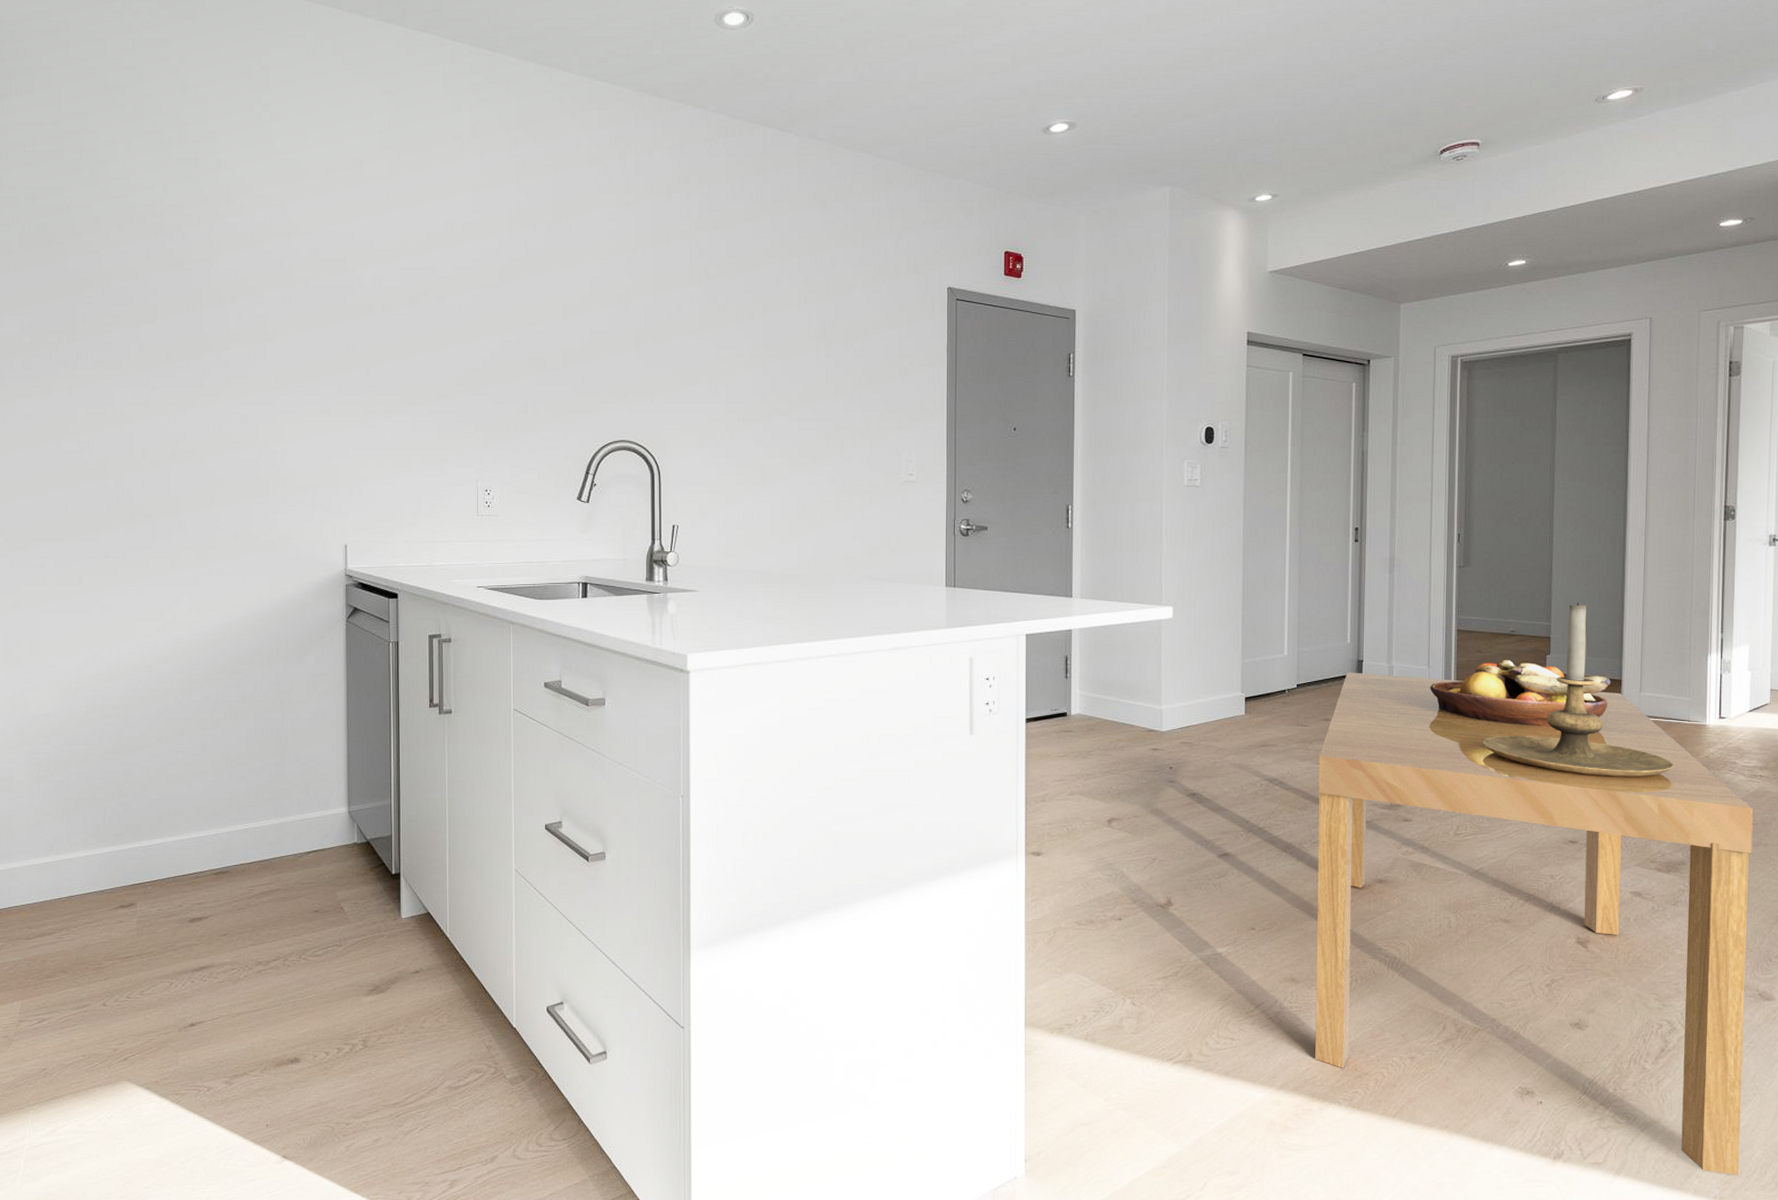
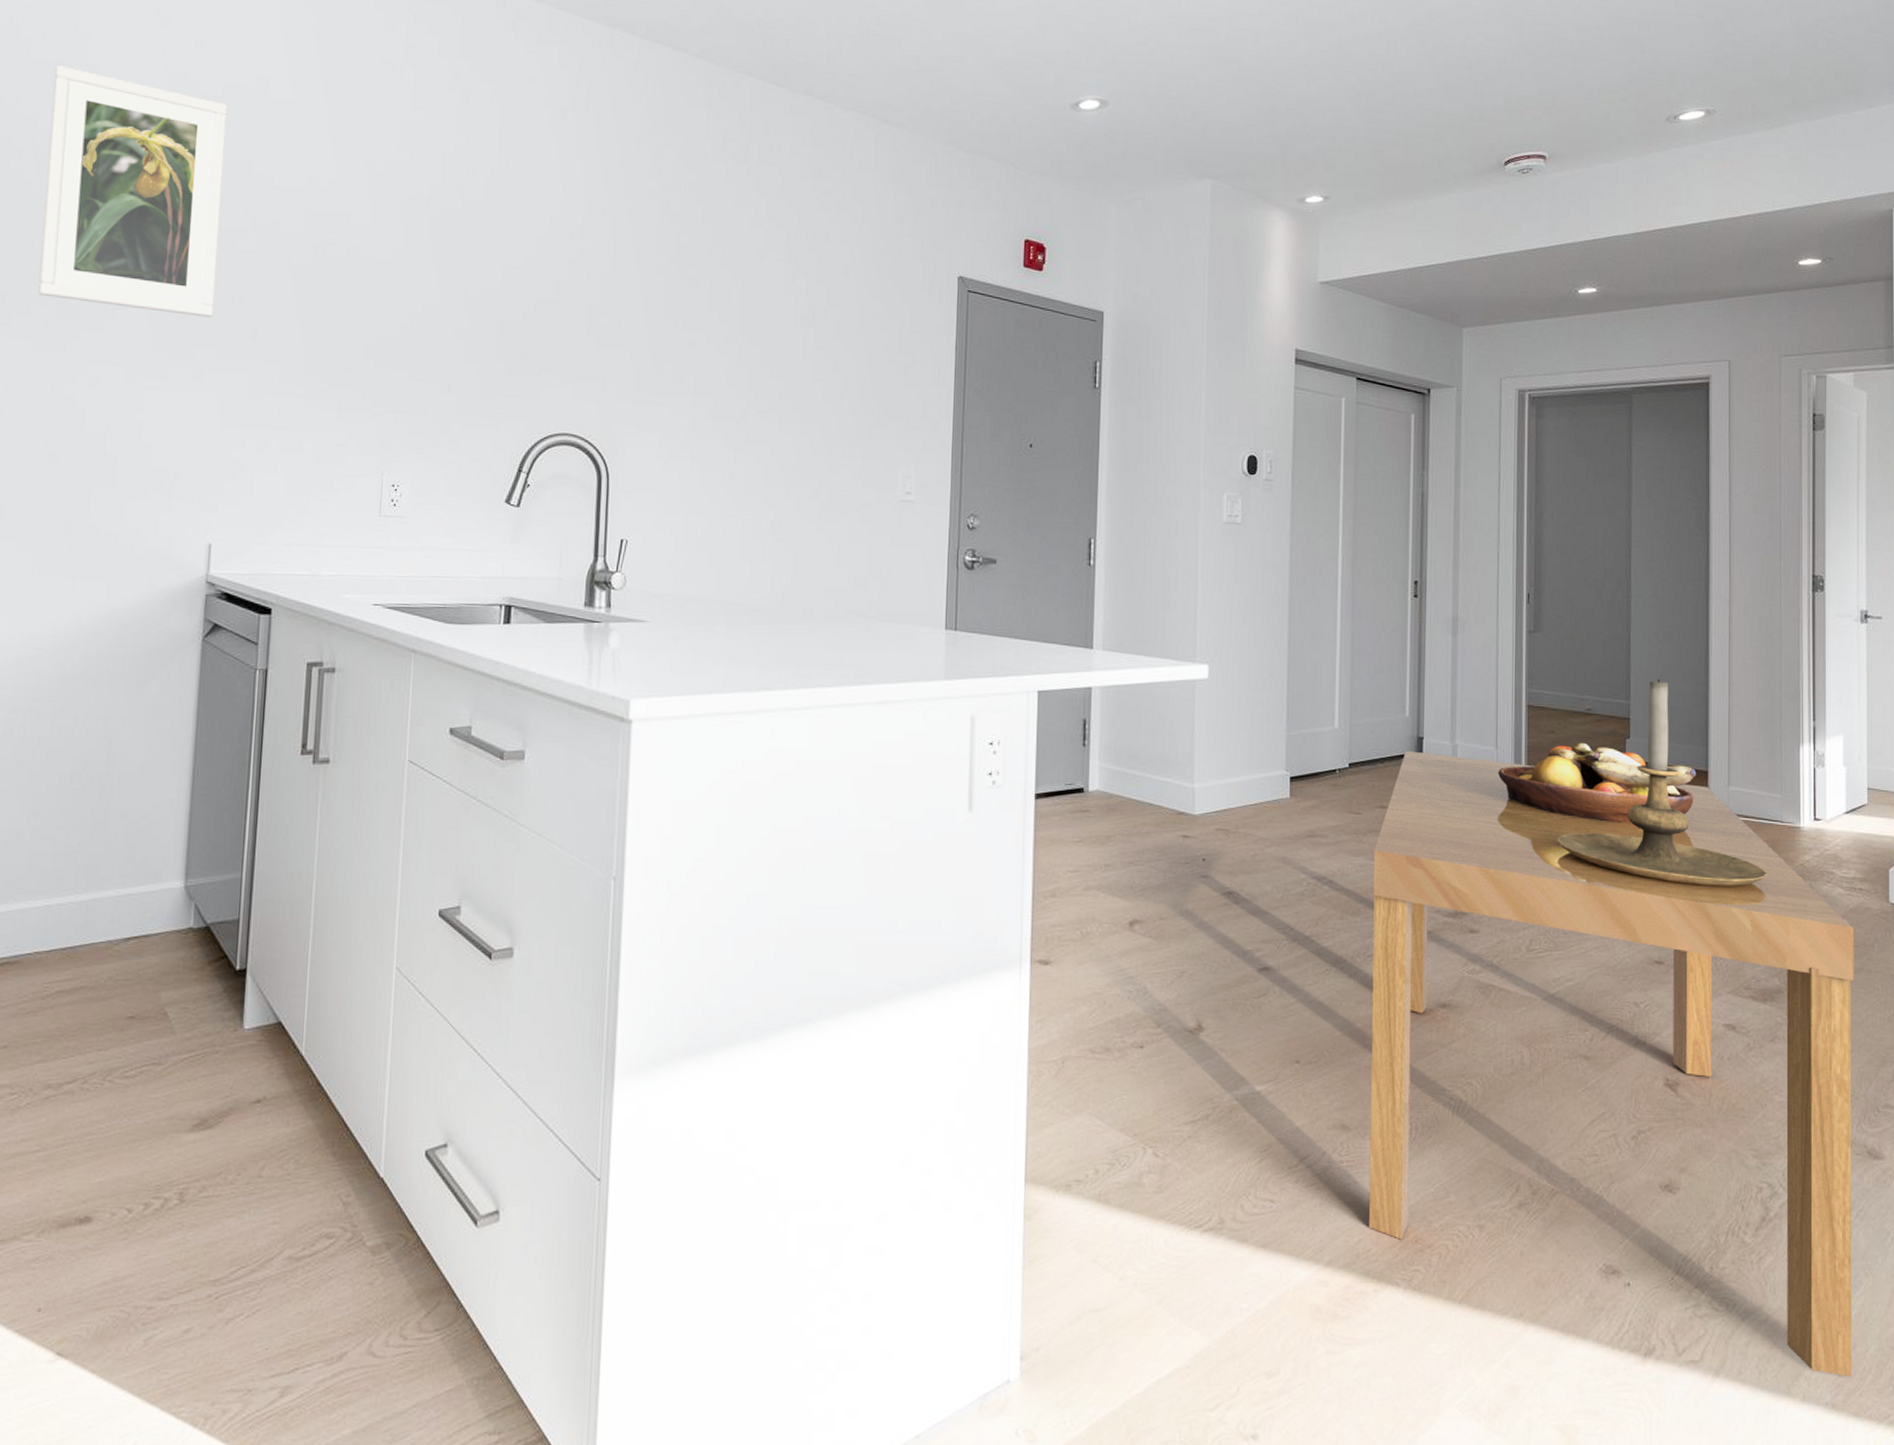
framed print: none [192,161,333,362] -> present [38,65,227,318]

